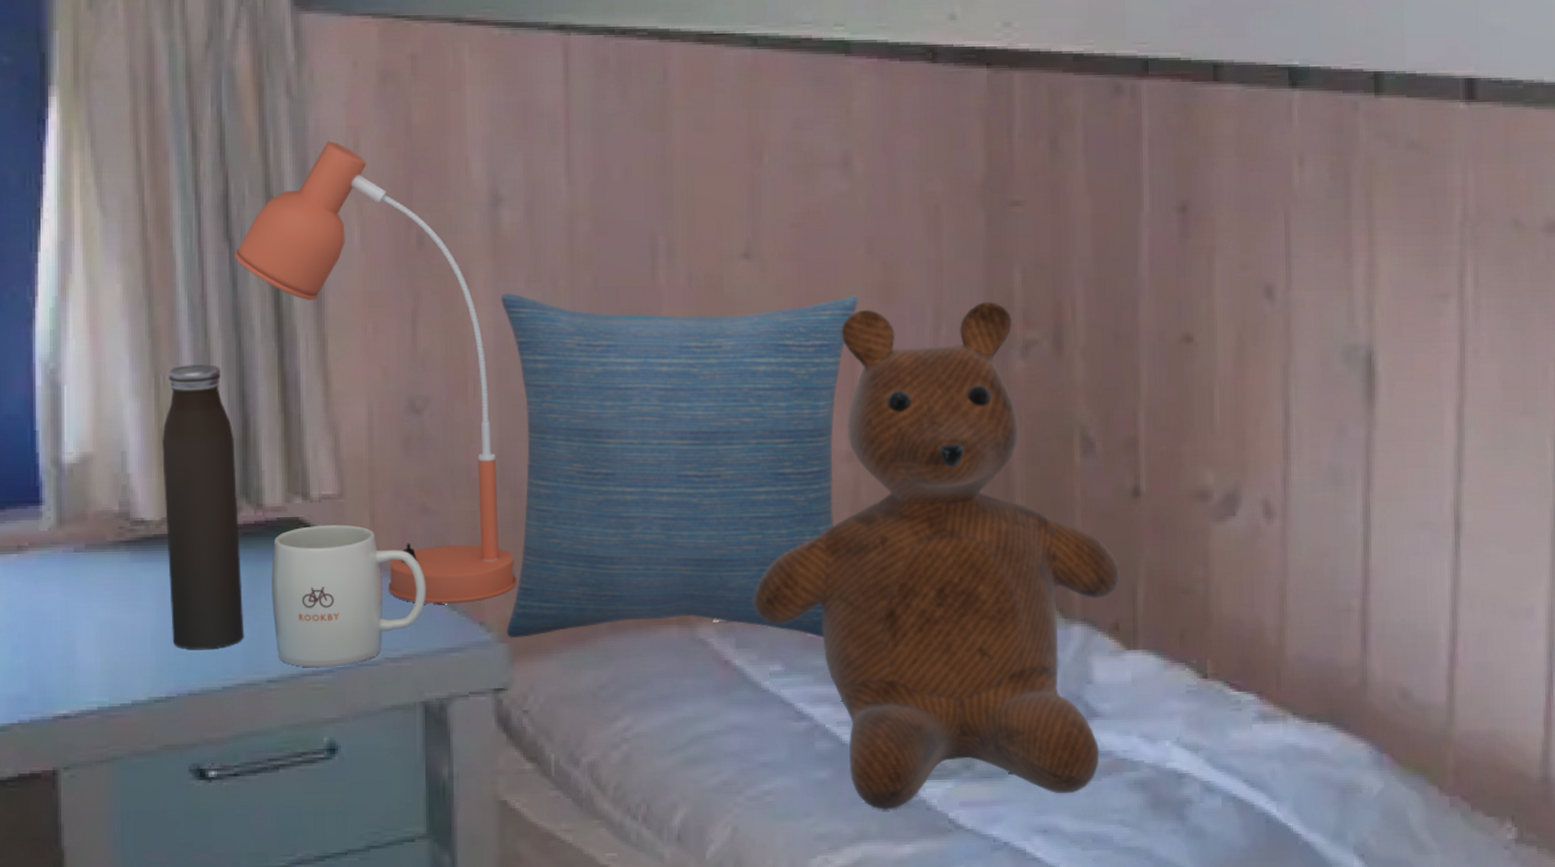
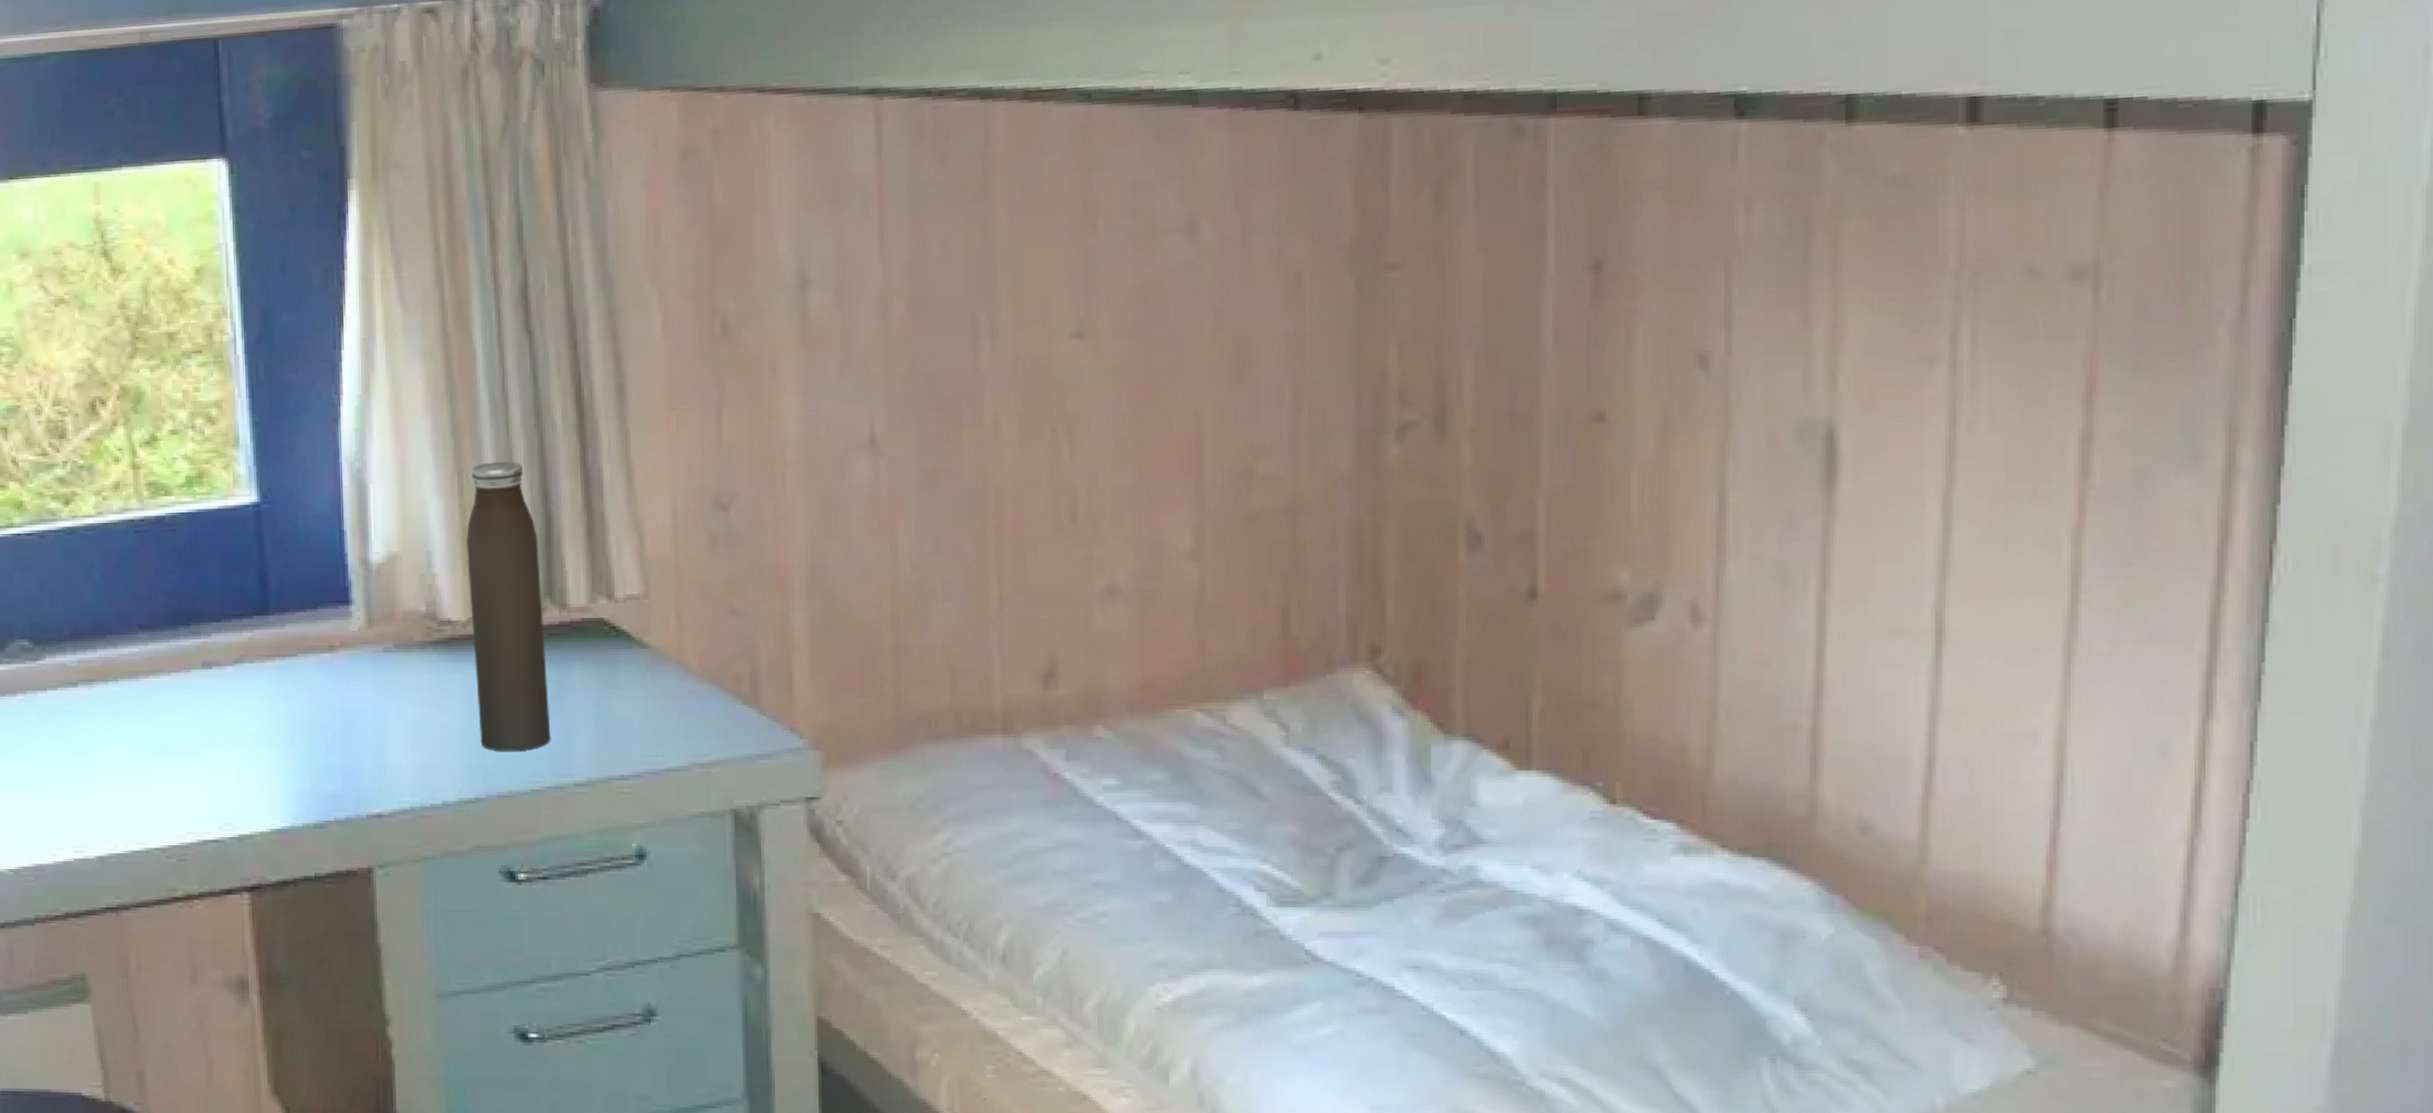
desk lamp: present [235,141,517,604] -> none [535,225,830,709]
mug: present [271,524,427,668] -> none [577,625,735,772]
pillow: present [501,293,858,639] -> none [810,375,1205,750]
teddy bear: present [753,301,1121,810] -> none [1085,378,1512,938]

